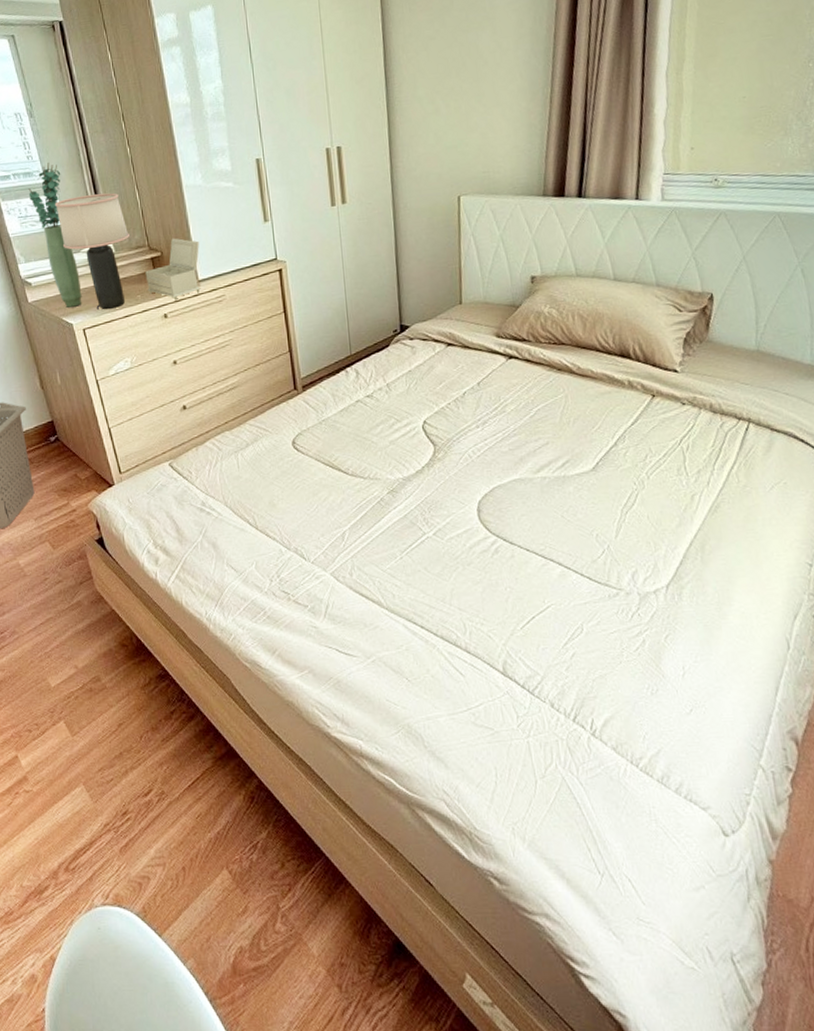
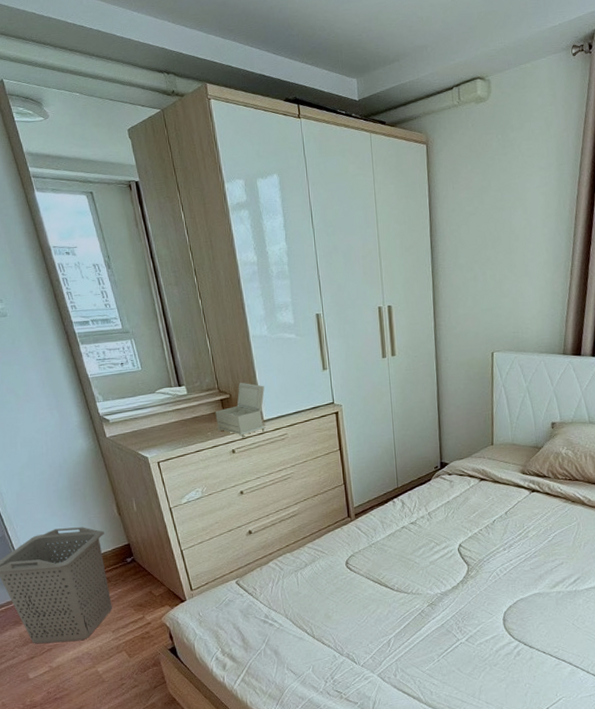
vase: present [28,163,82,308] -> none [106,311,157,443]
table lamp: present [55,193,129,310] -> none [132,340,201,445]

